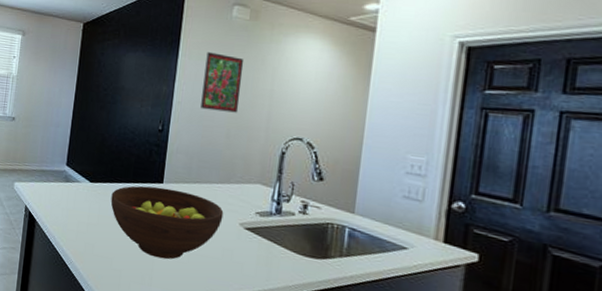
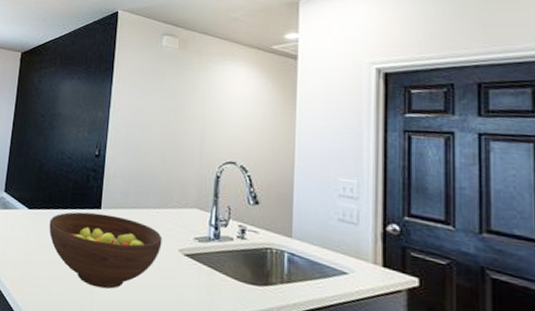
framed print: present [200,52,244,113] -> none [135,79,176,138]

